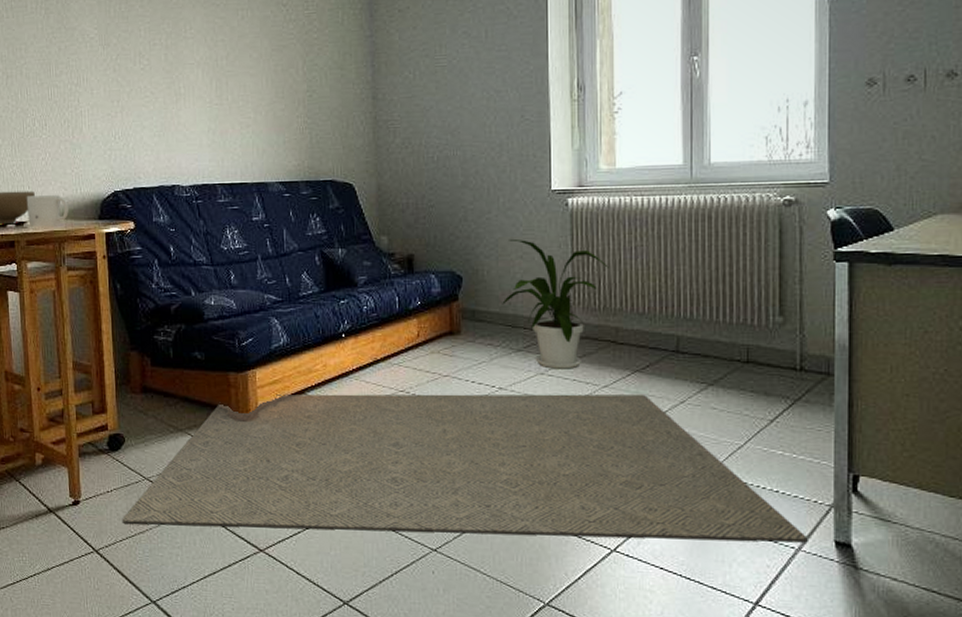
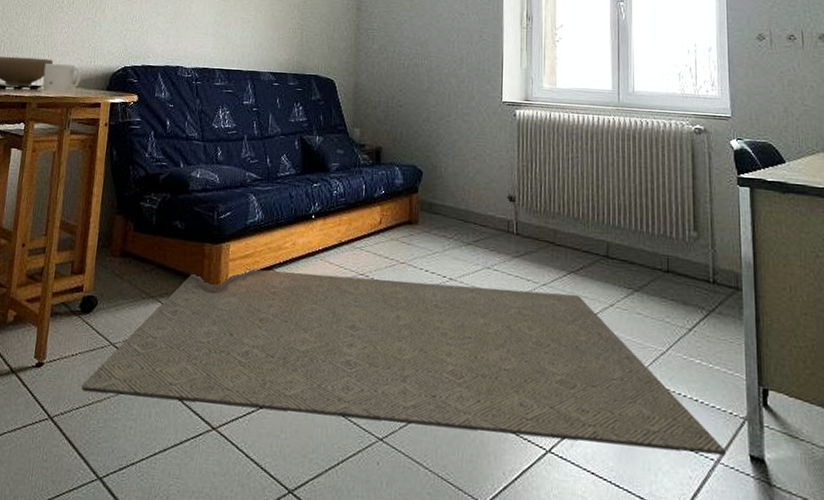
house plant: present [502,238,609,369] -> none [456,140,549,266]

